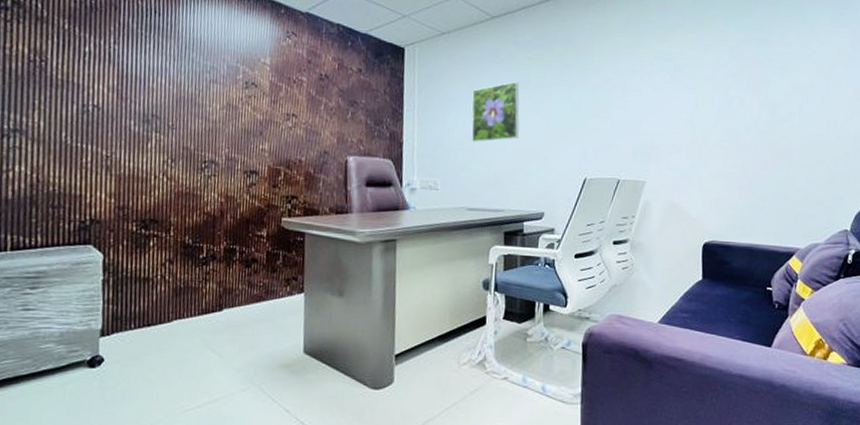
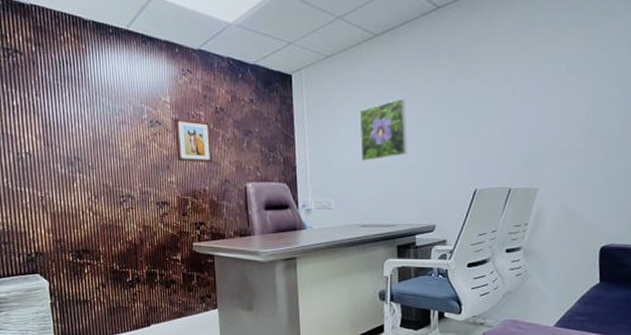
wall art: none [272,82,313,132] -> present [174,118,213,163]

